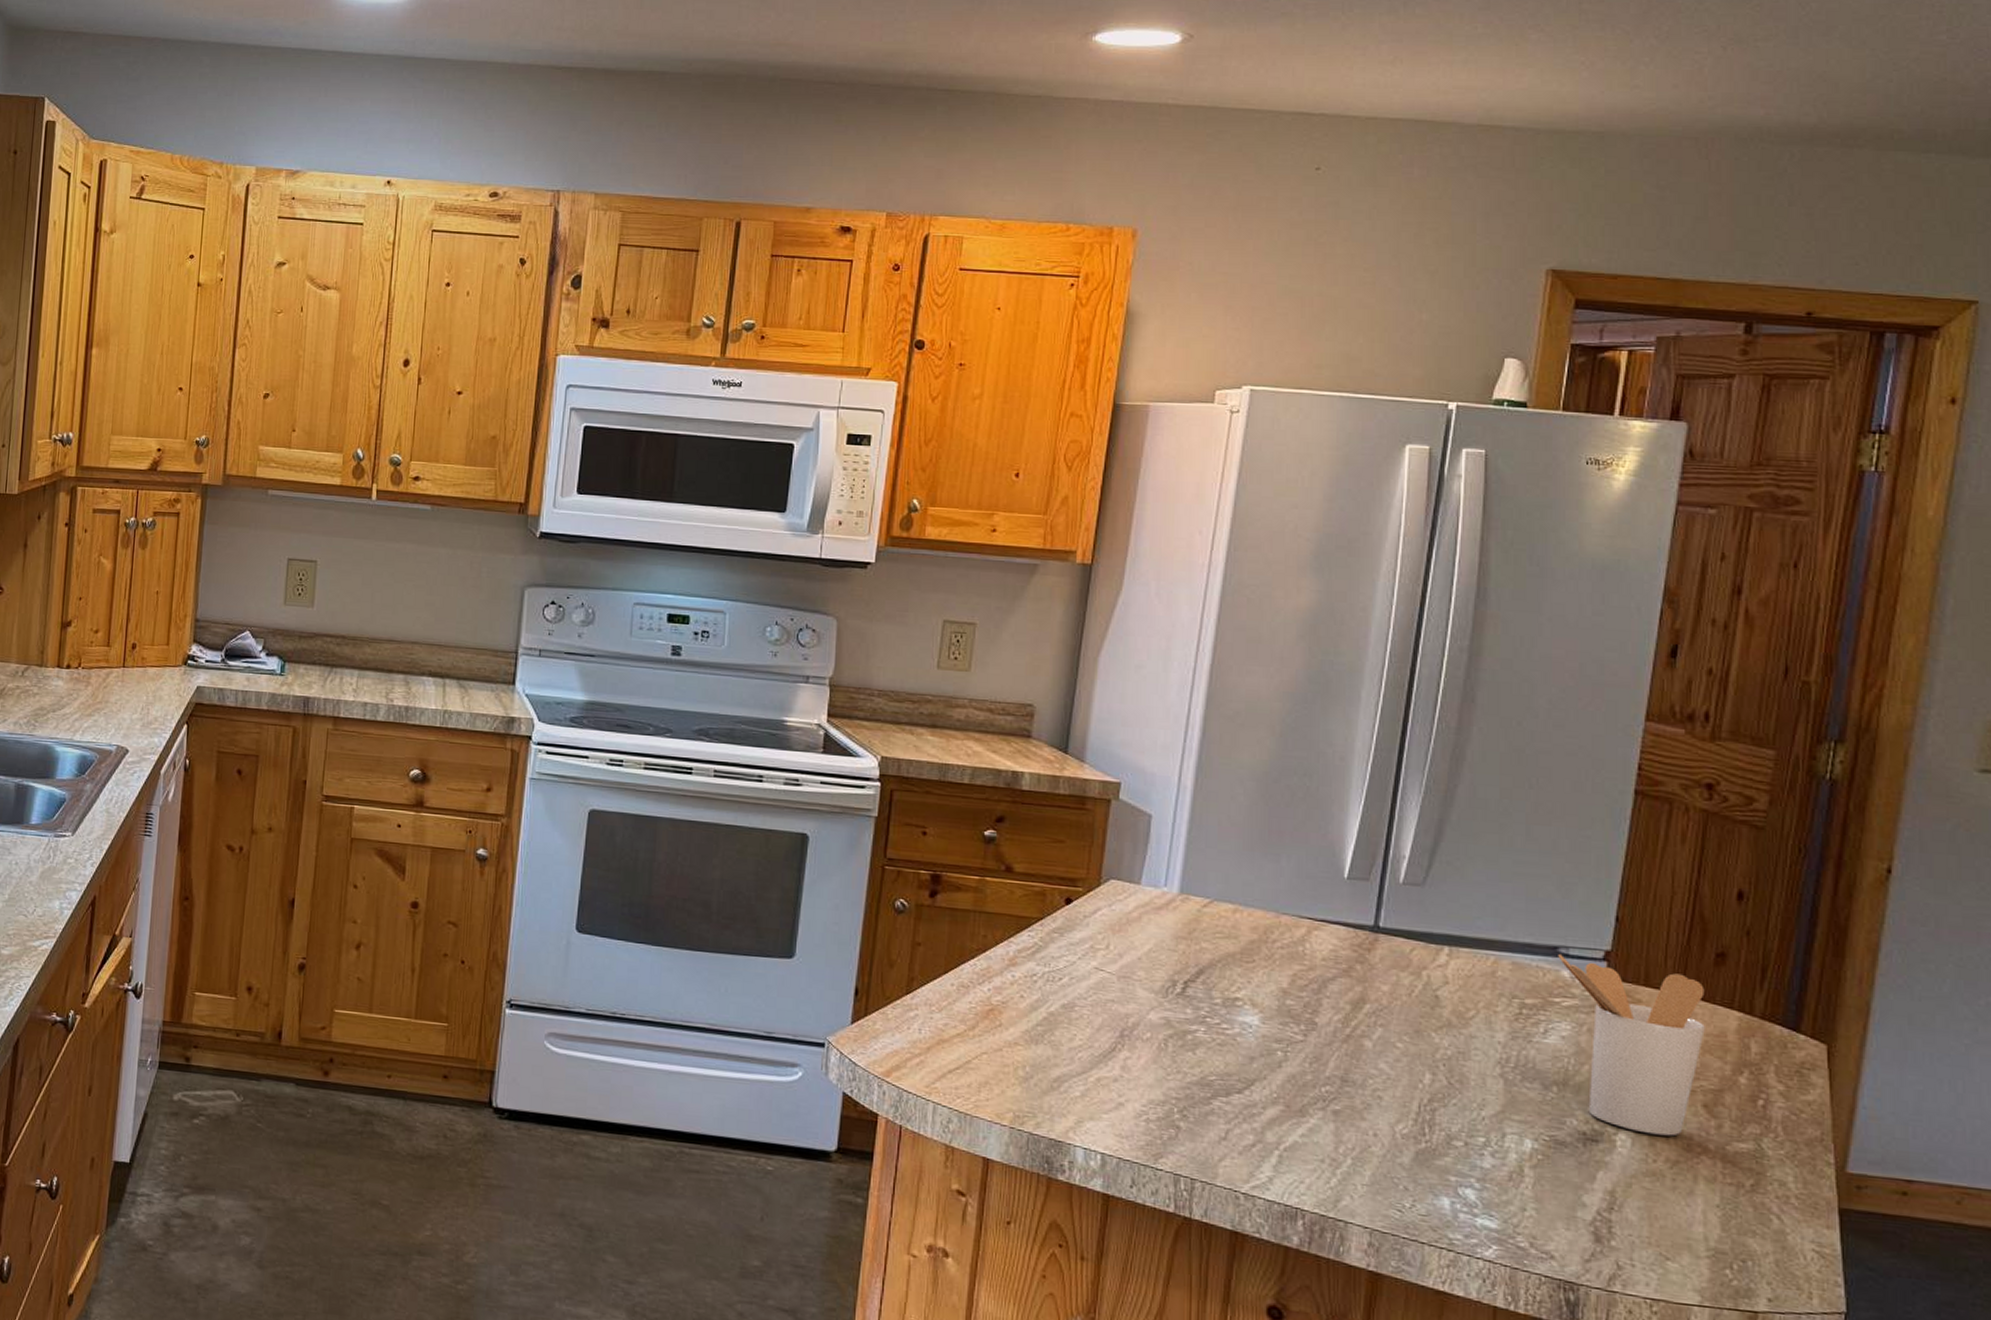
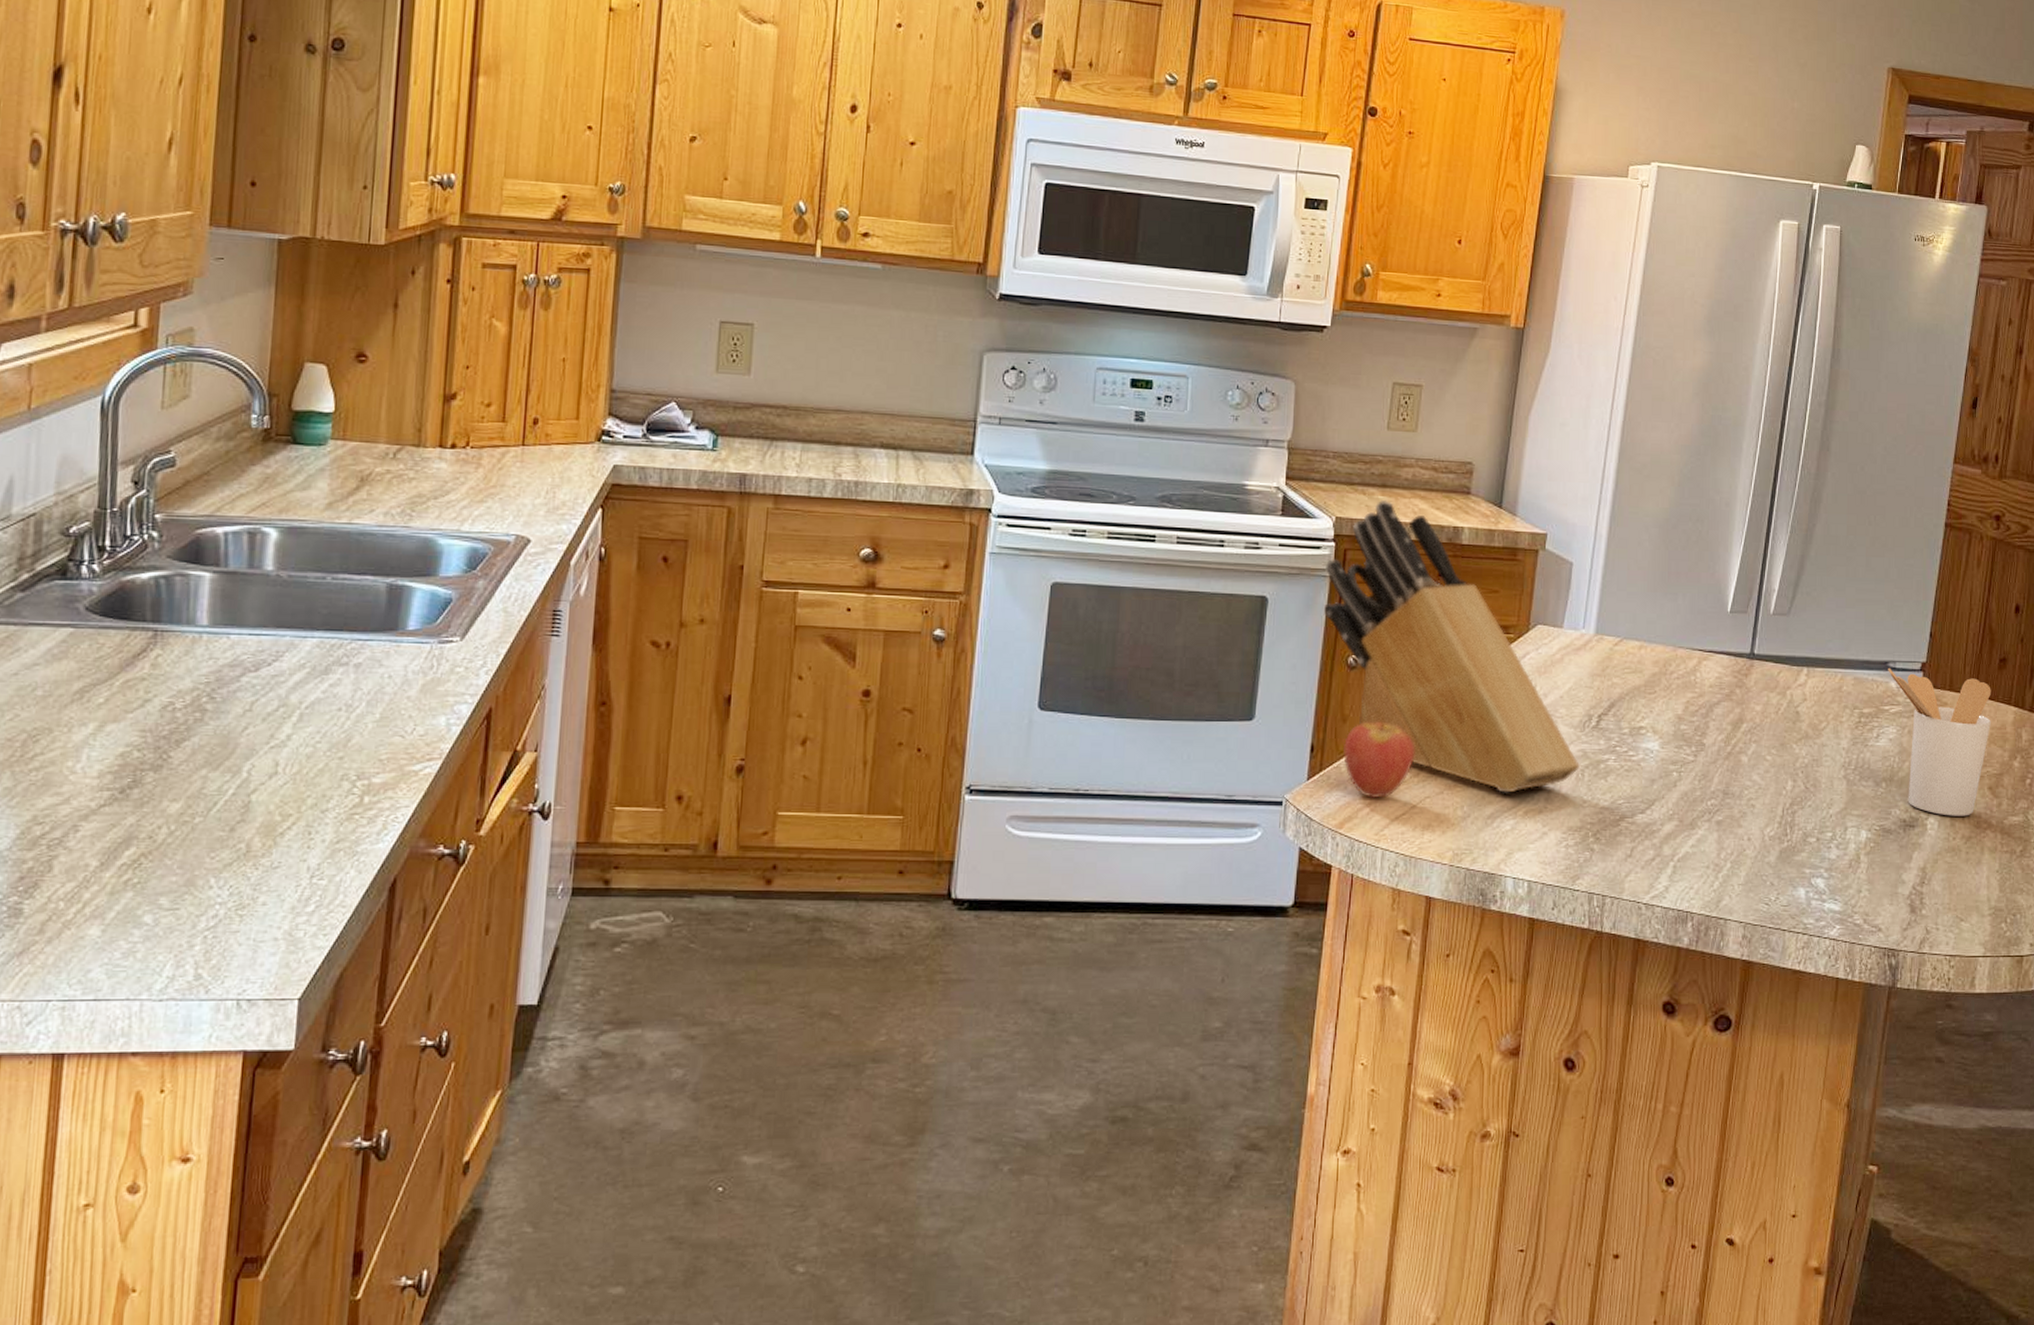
knife block: none [869,740,1164,1057] -> present [1324,499,1581,793]
fruit: none [891,954,970,1050] -> present [1343,707,1415,799]

